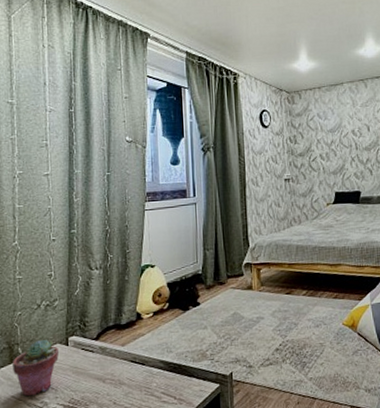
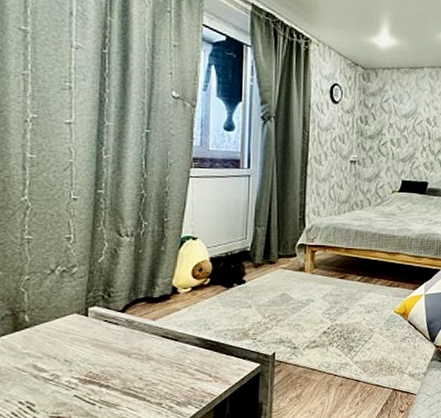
potted succulent: present [13,340,59,396] -> none [17,309,75,368]

